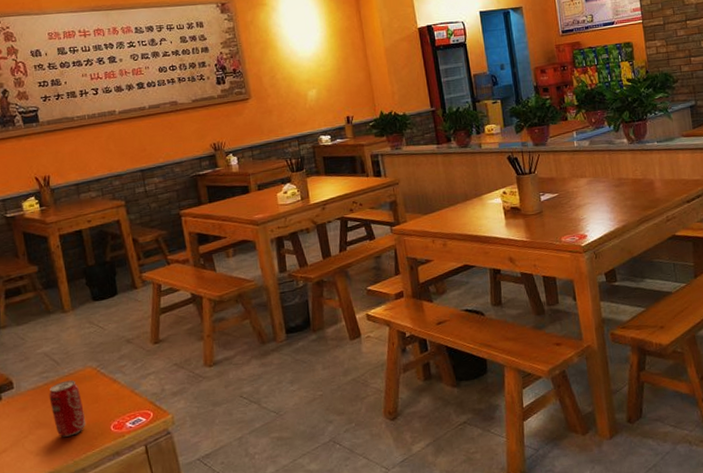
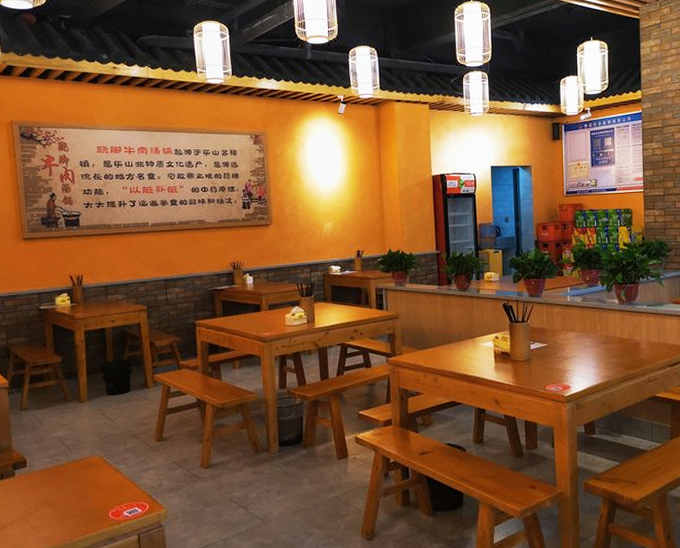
beverage can: present [49,379,86,437] -> none [57,465,88,518]

